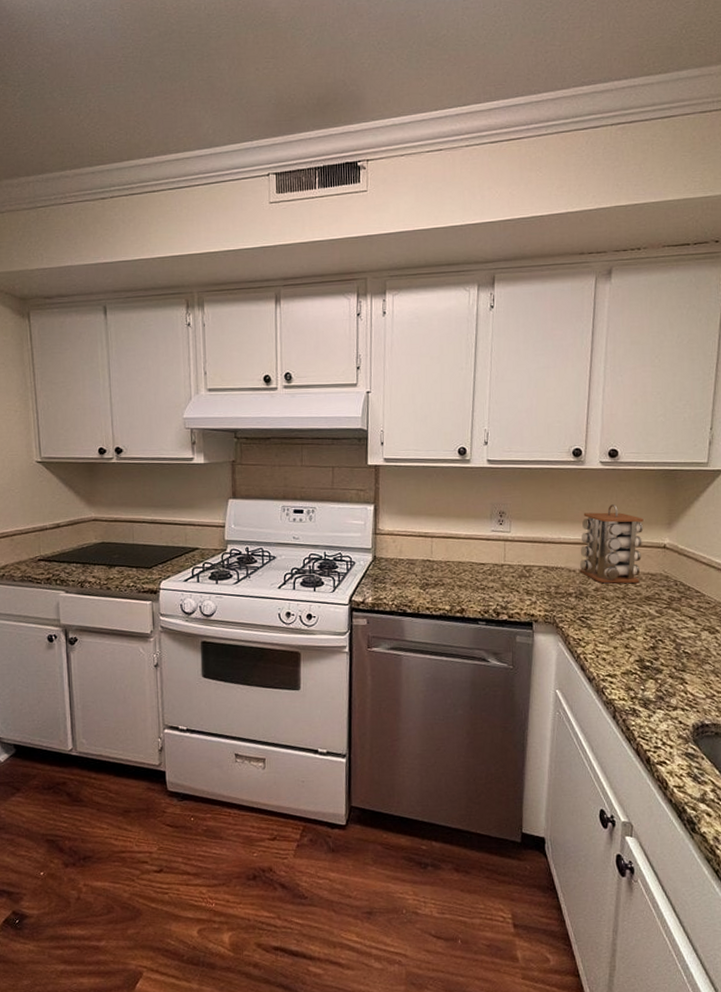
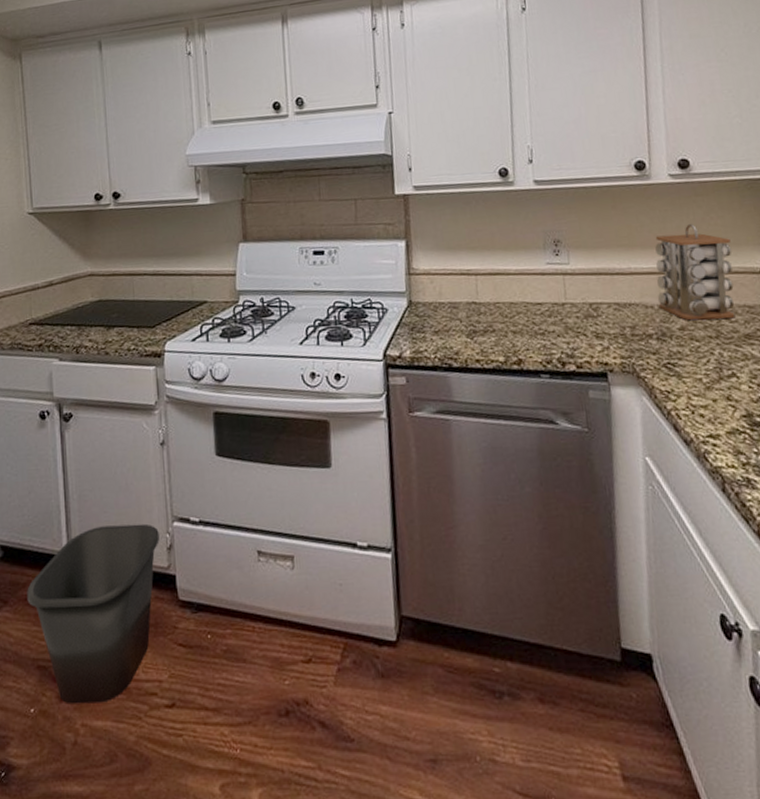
waste bin: none [37,730,152,869] -> present [27,523,160,704]

